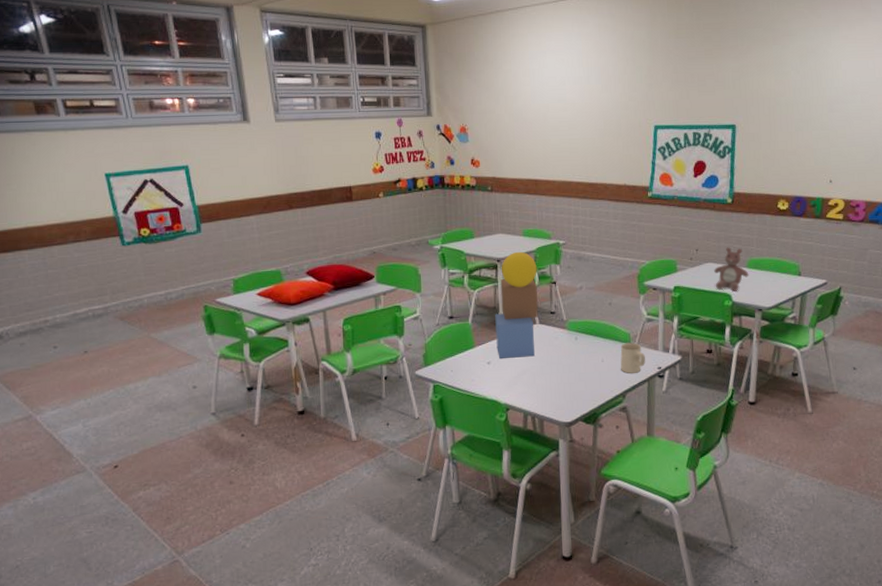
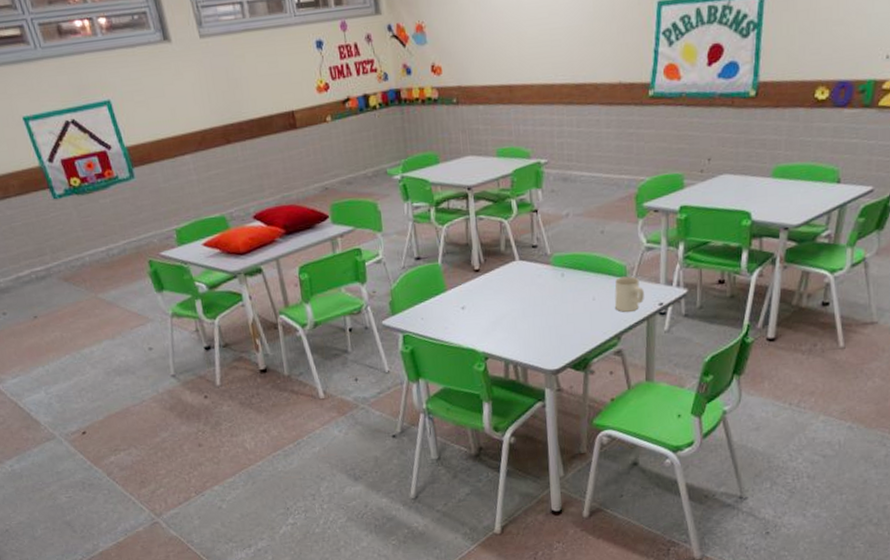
toy blocks: present [495,251,538,358] -> none [468,175,518,302]
stuffed animal: present [714,247,749,291] -> none [730,153,774,208]

